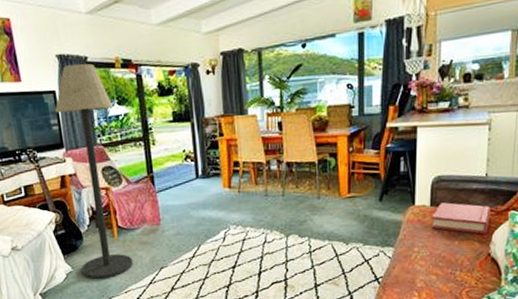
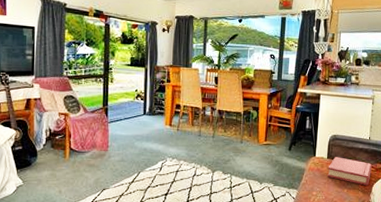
floor lamp: present [55,63,133,279] -> none [31,7,83,194]

